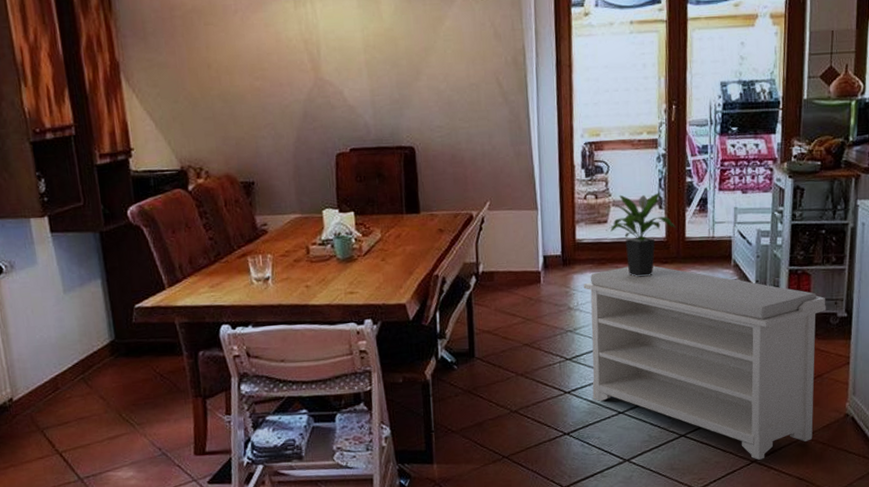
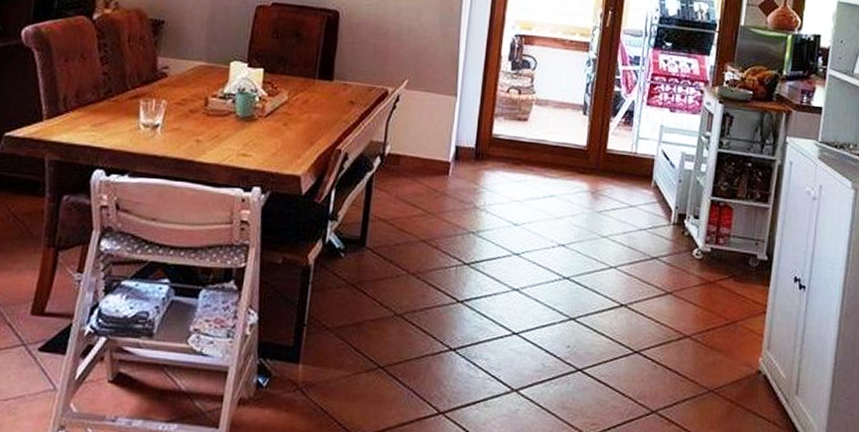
bench: present [583,266,826,460] -> none [487,171,747,411]
potted plant: present [606,193,677,277] -> none [525,93,599,185]

